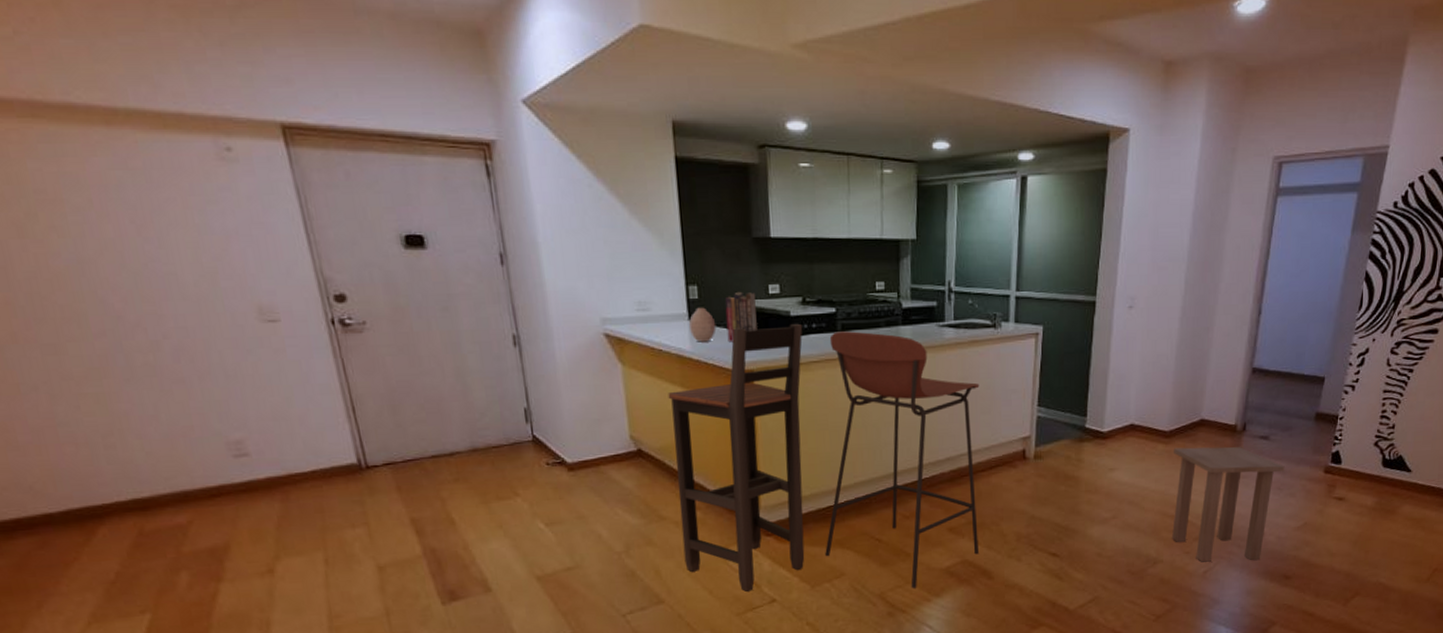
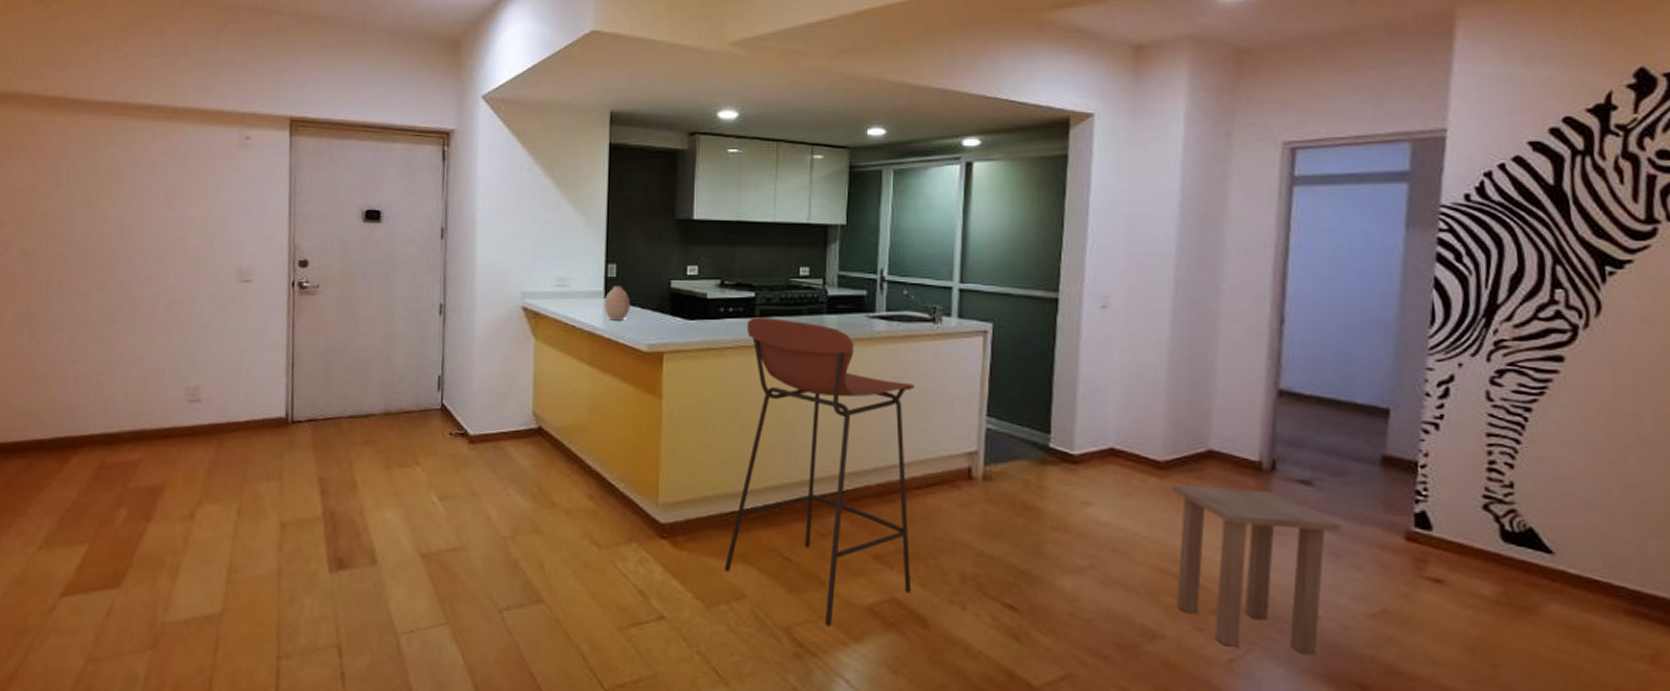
bar stool: present [668,323,805,592] -> none [570,306,719,602]
books: present [724,292,757,343] -> none [641,273,672,323]

